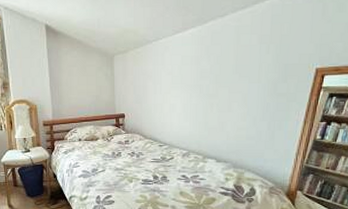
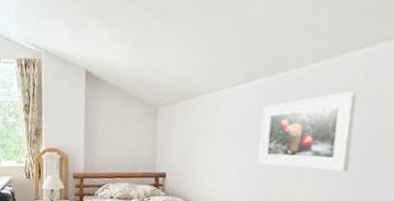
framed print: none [197,36,266,100] -> present [257,92,358,172]

